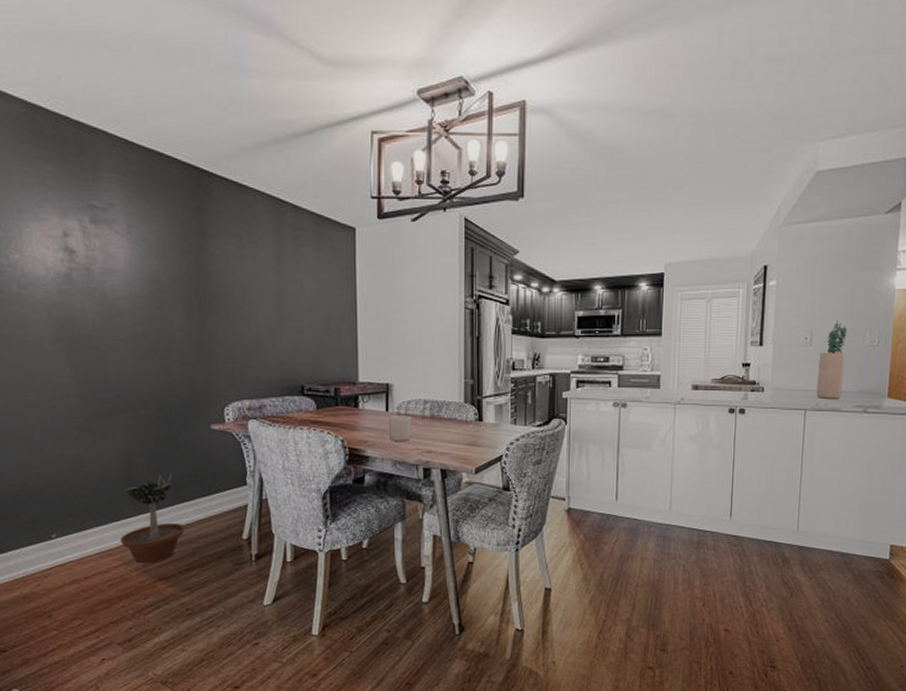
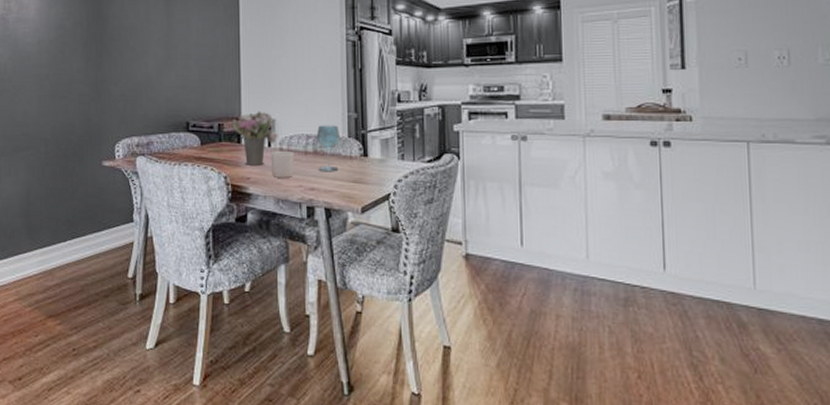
potted tree: present [120,471,185,564] -> none [17,207,75,300]
flower bouquet: none [350,376,396,430] -> present [233,111,278,167]
wine glass: none [433,391,457,436] -> present [316,125,341,172]
vase: present [816,320,848,399] -> none [759,37,795,128]

